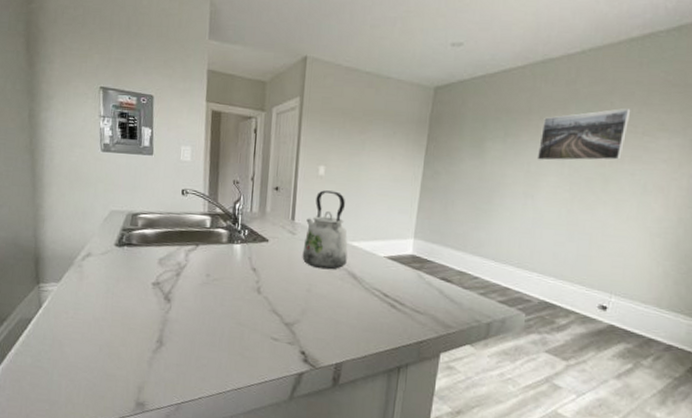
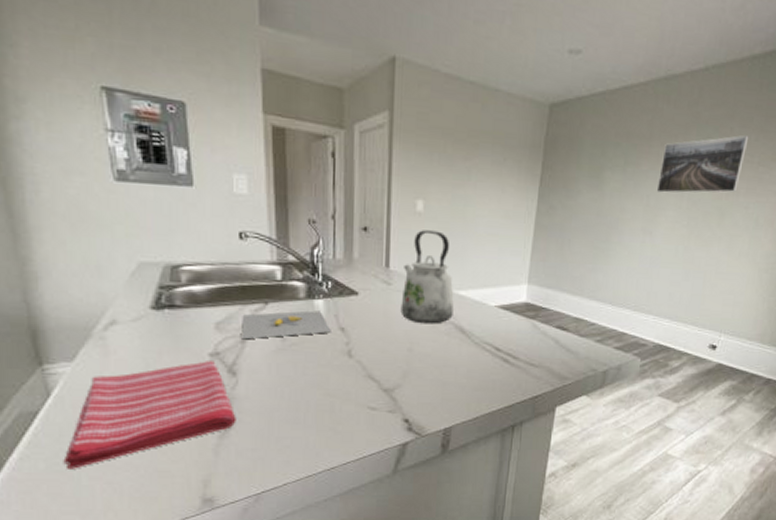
dish towel: none [43,288,168,366] -> present [63,361,236,469]
banana: none [177,252,245,274] -> present [242,310,331,340]

